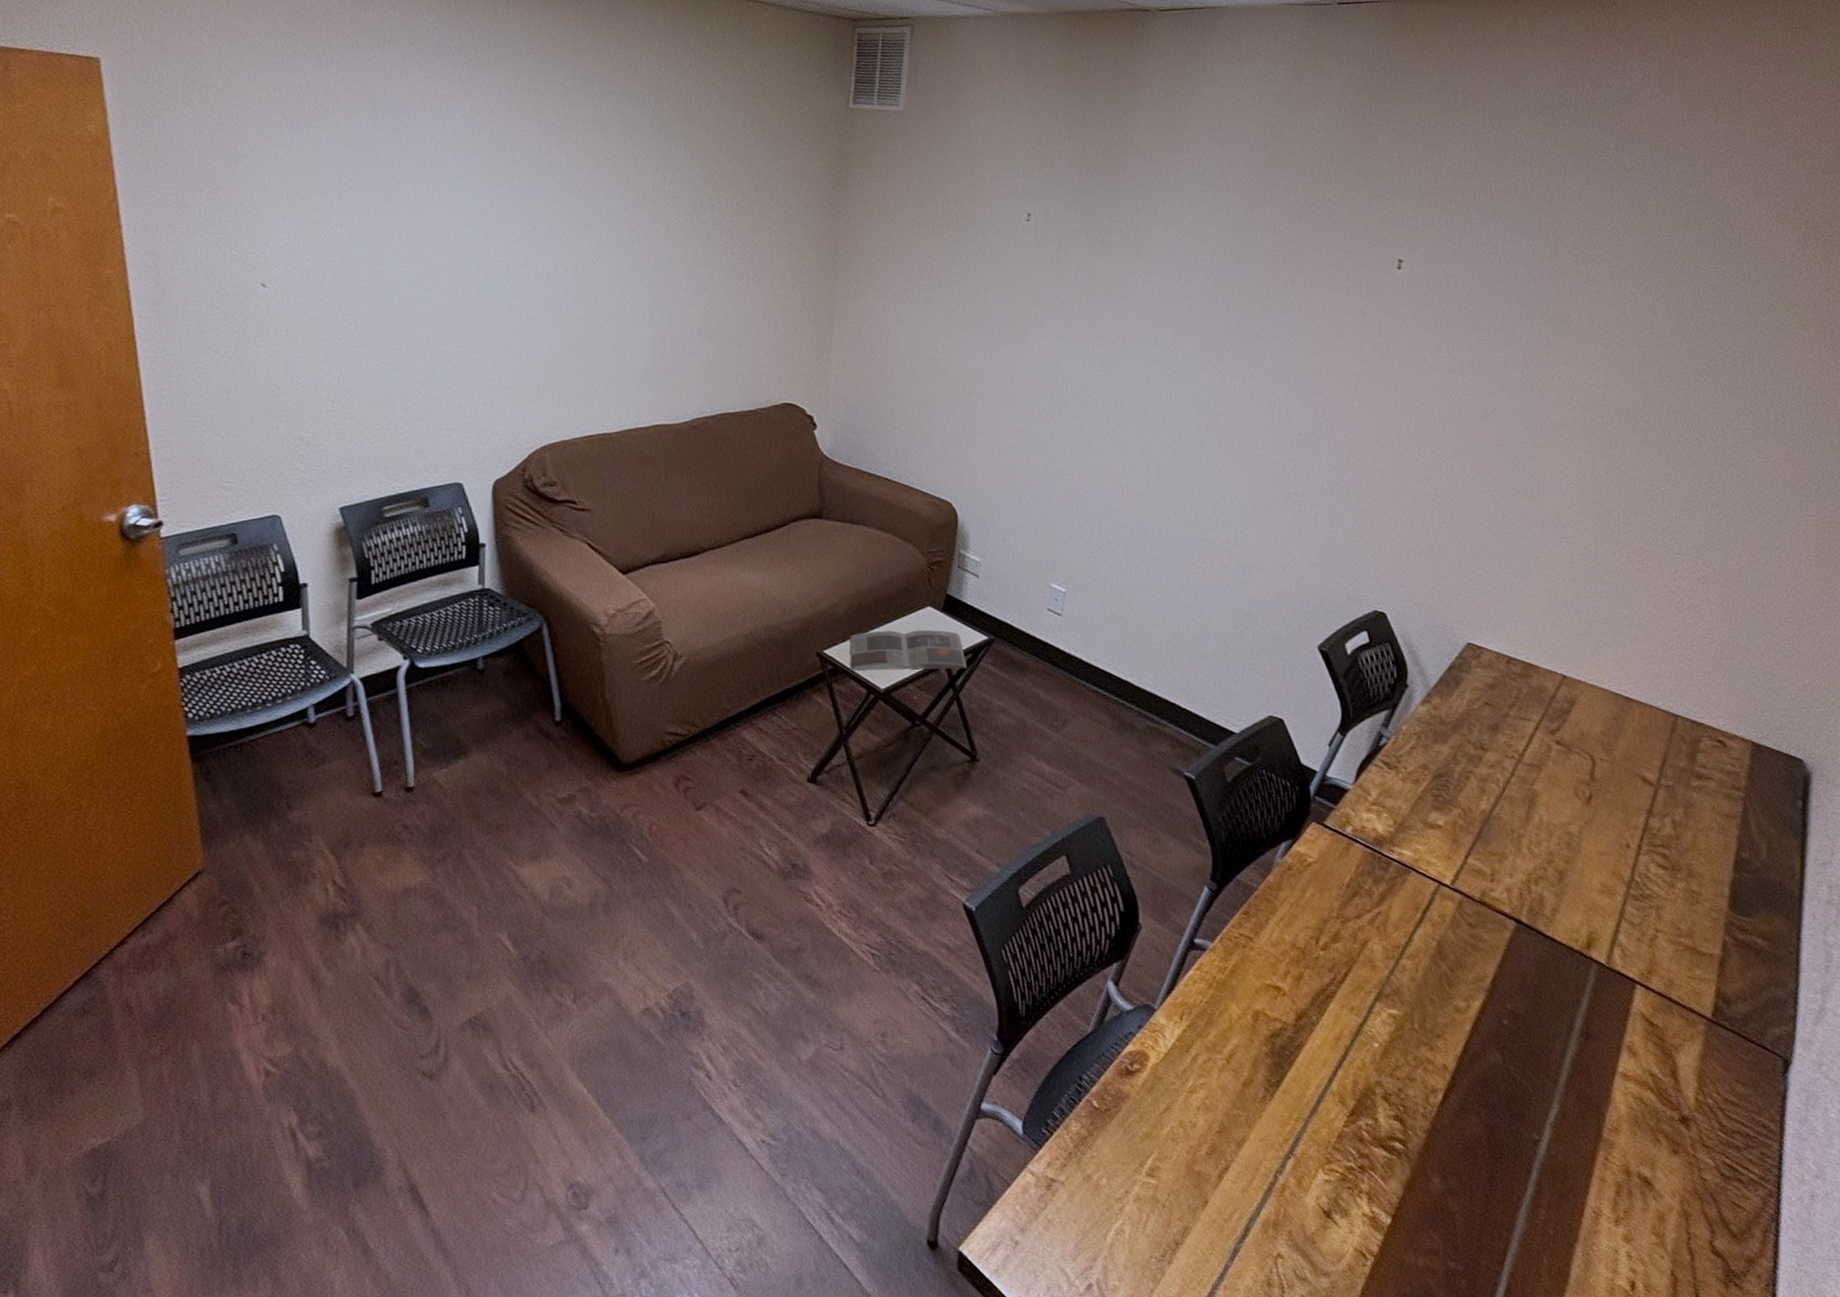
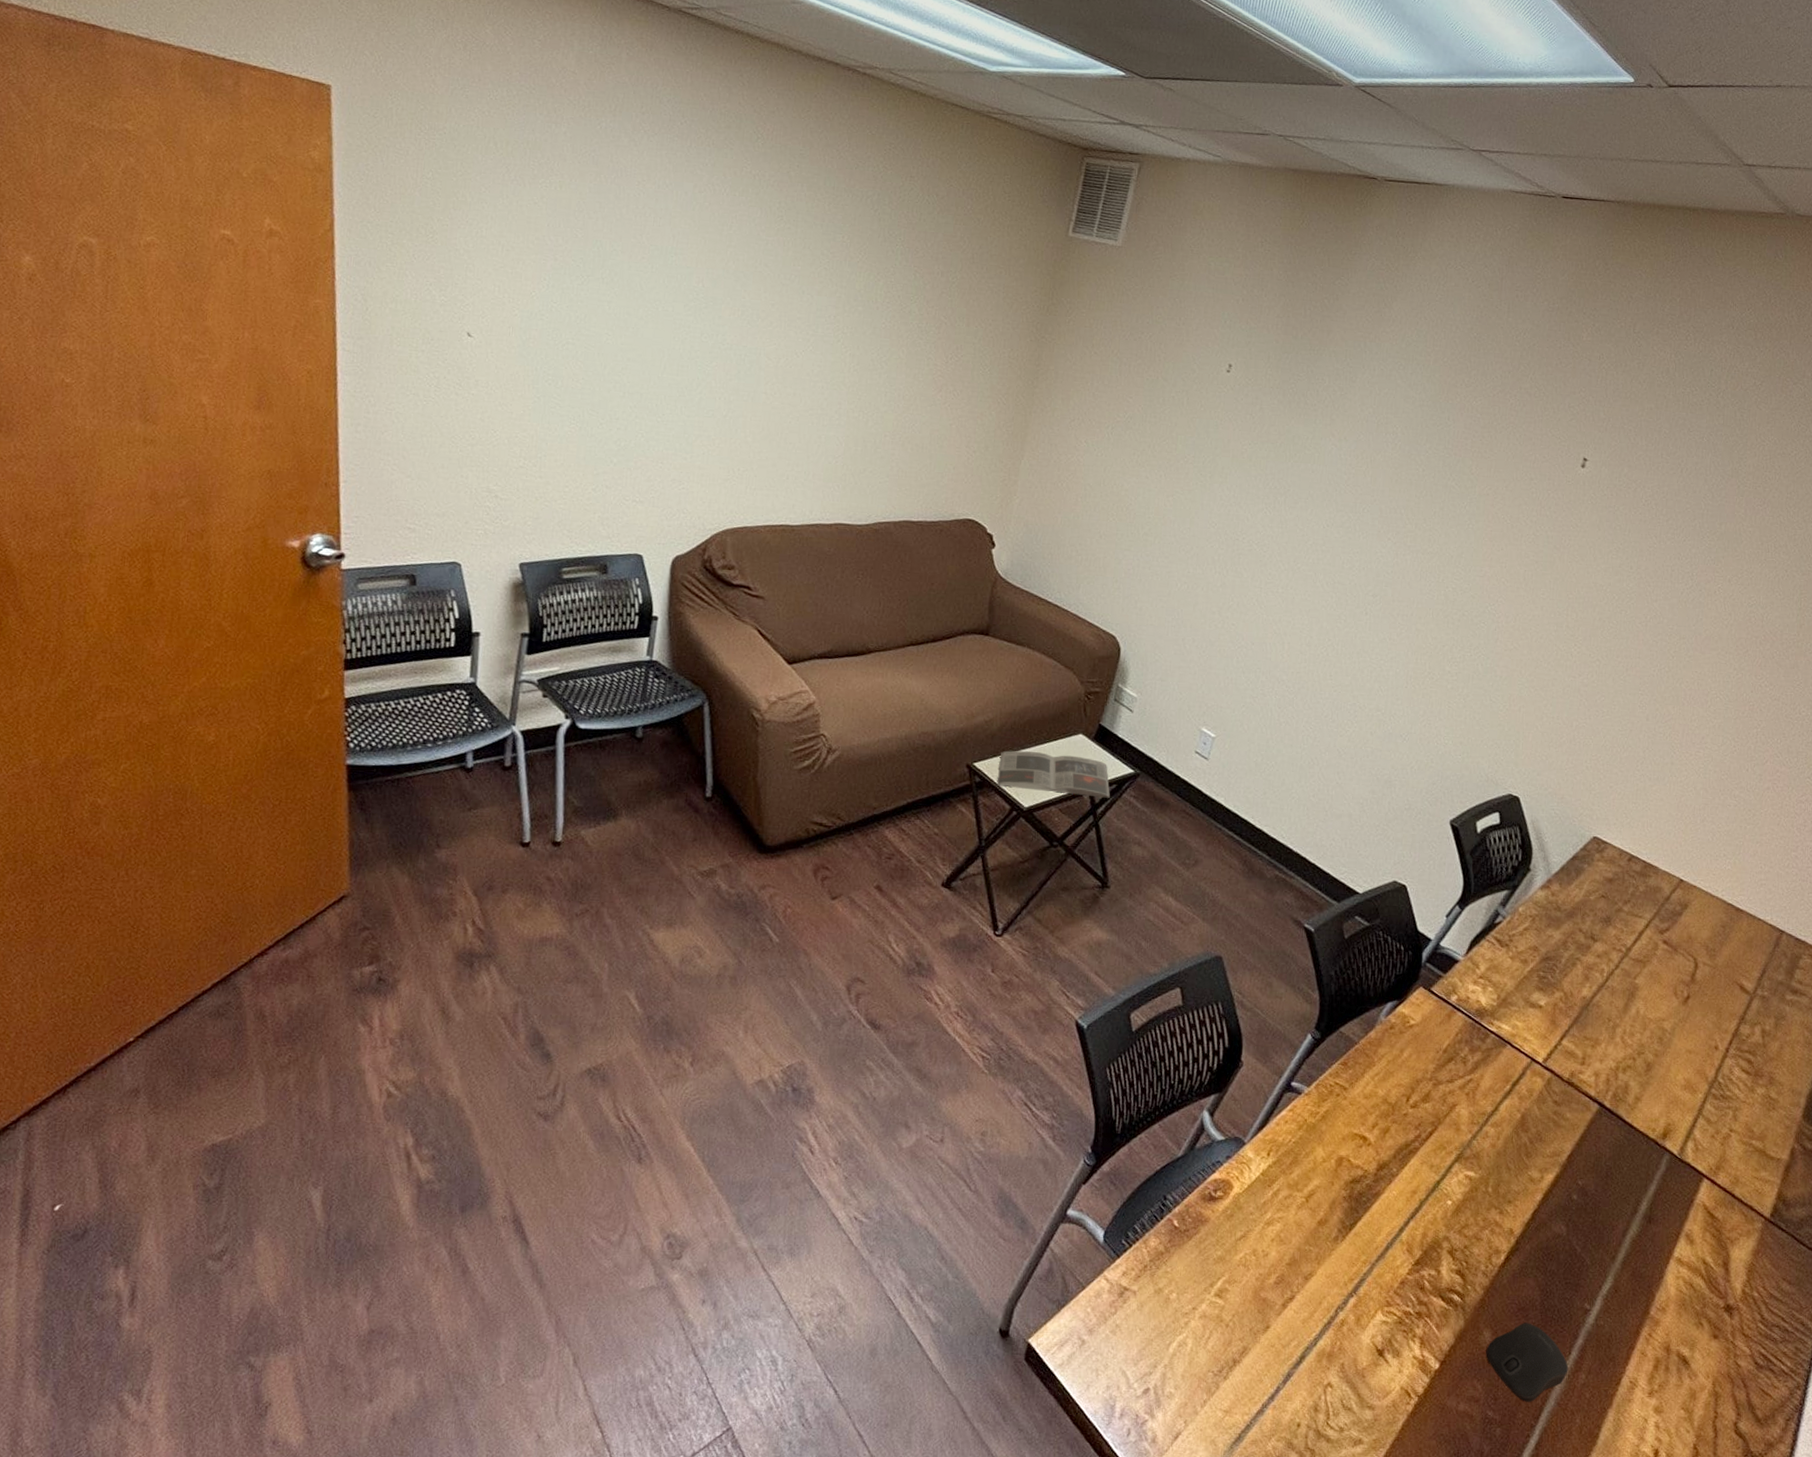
computer mouse: none [1437,1162,1527,1248] -> present [1486,1322,1569,1402]

